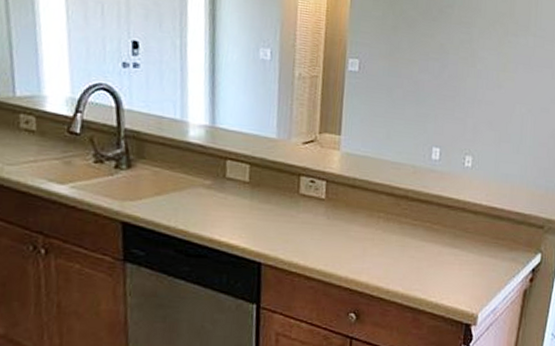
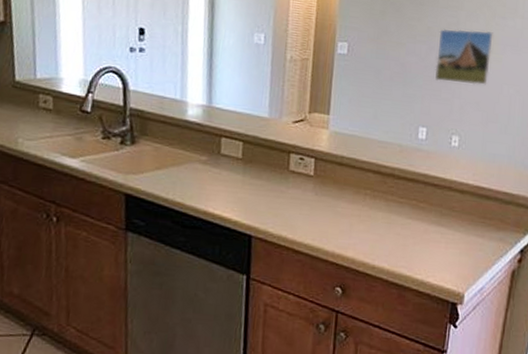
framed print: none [448,45,506,104] -> present [435,28,493,85]

